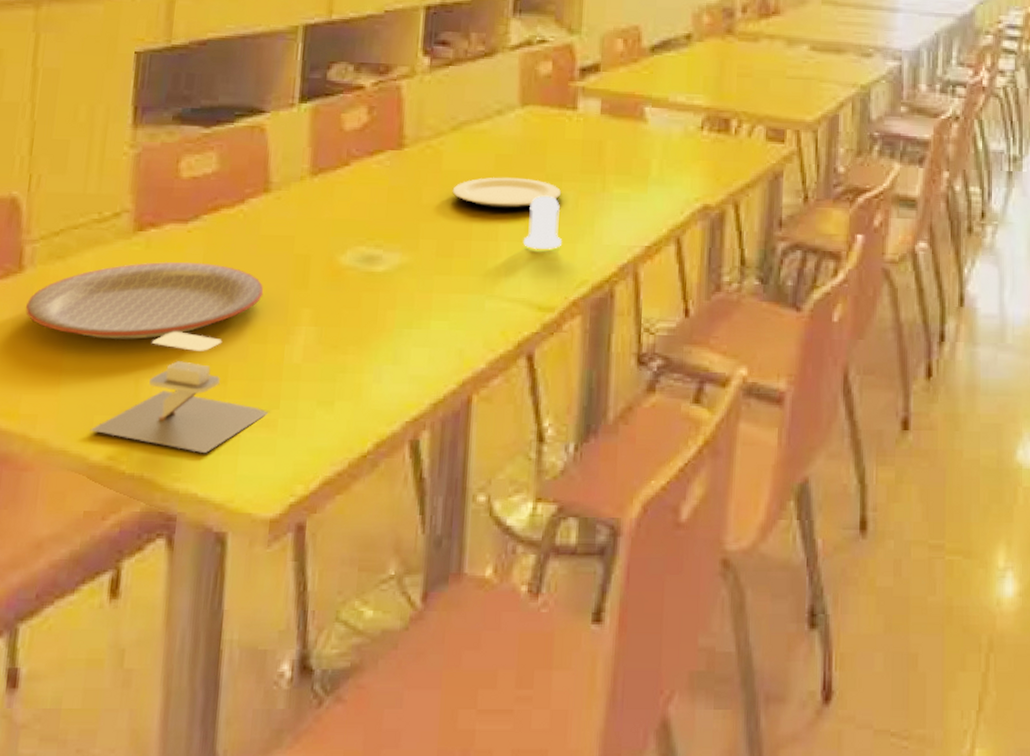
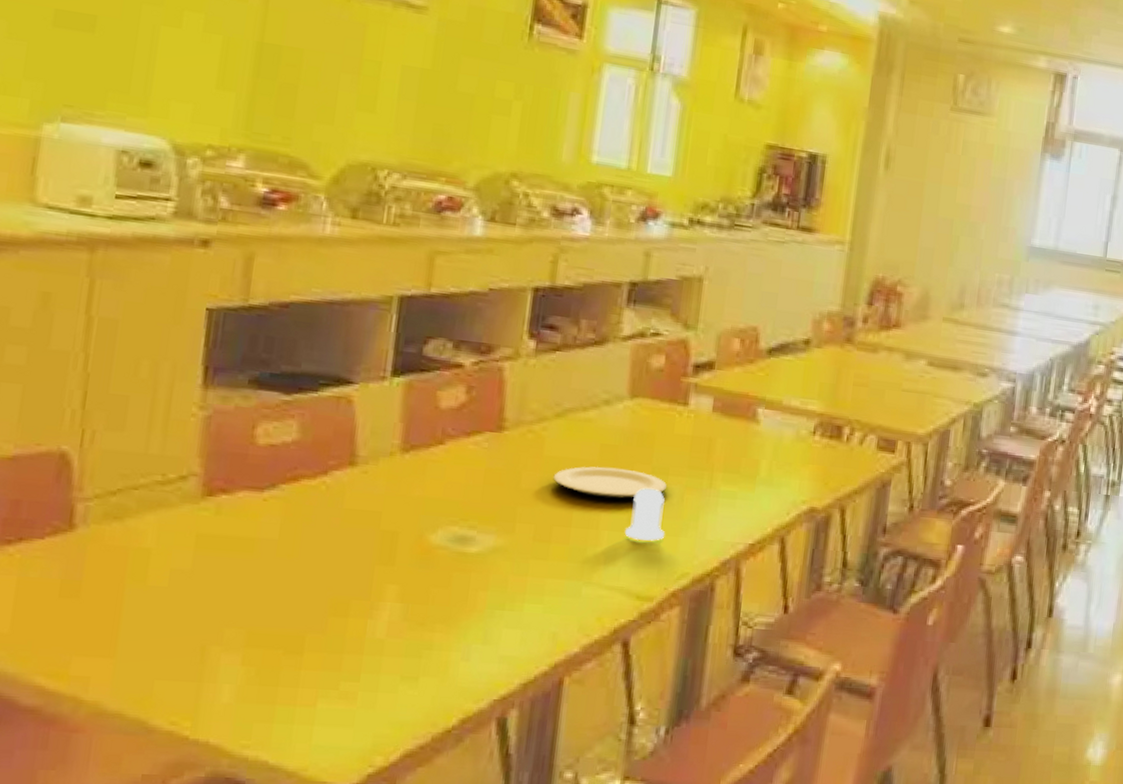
plate: present [25,261,264,339] -> none [76,529,346,606]
napkin holder: present [90,331,268,454] -> none [150,600,347,723]

